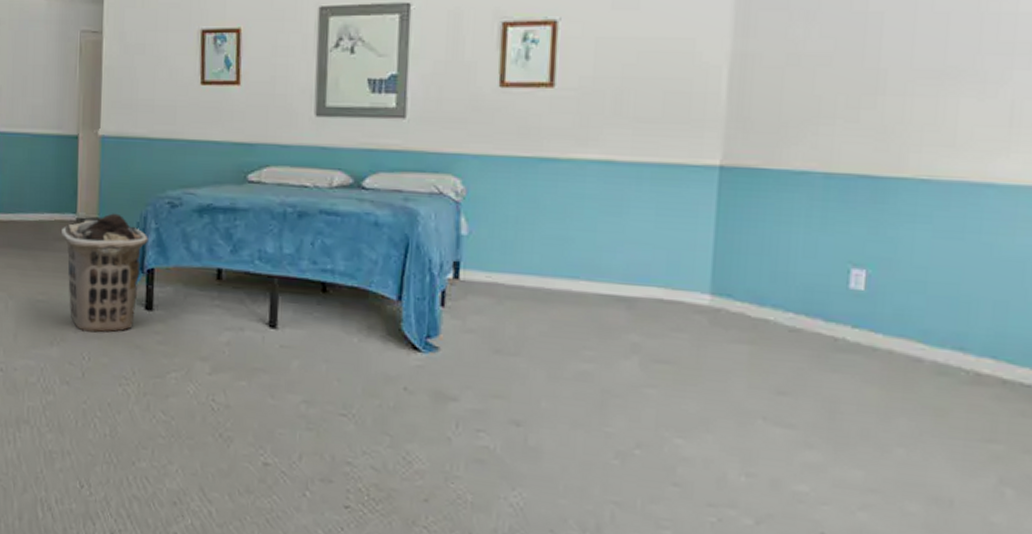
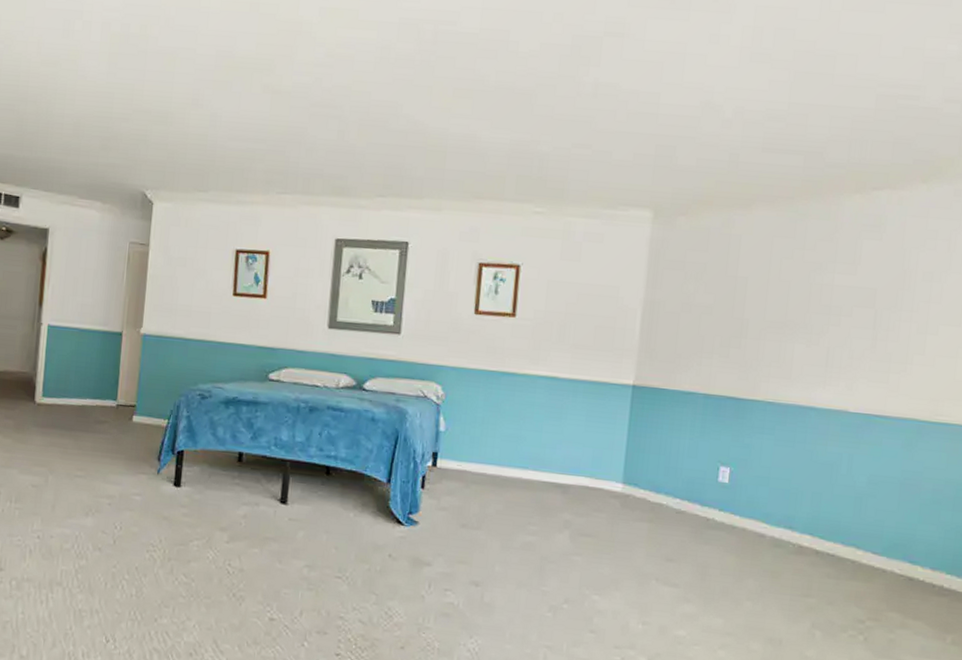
clothes hamper: present [60,213,148,333] -> none [101,401,180,505]

